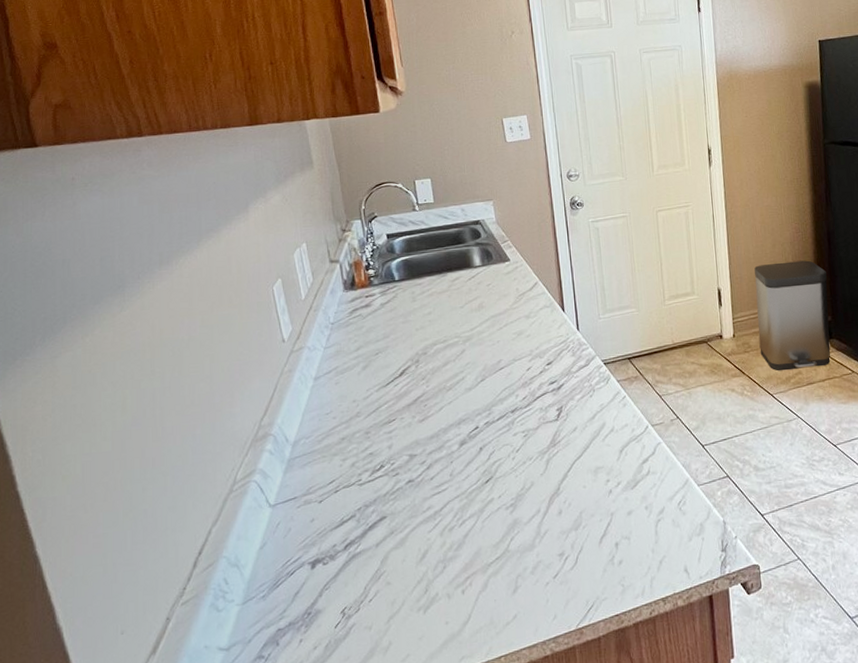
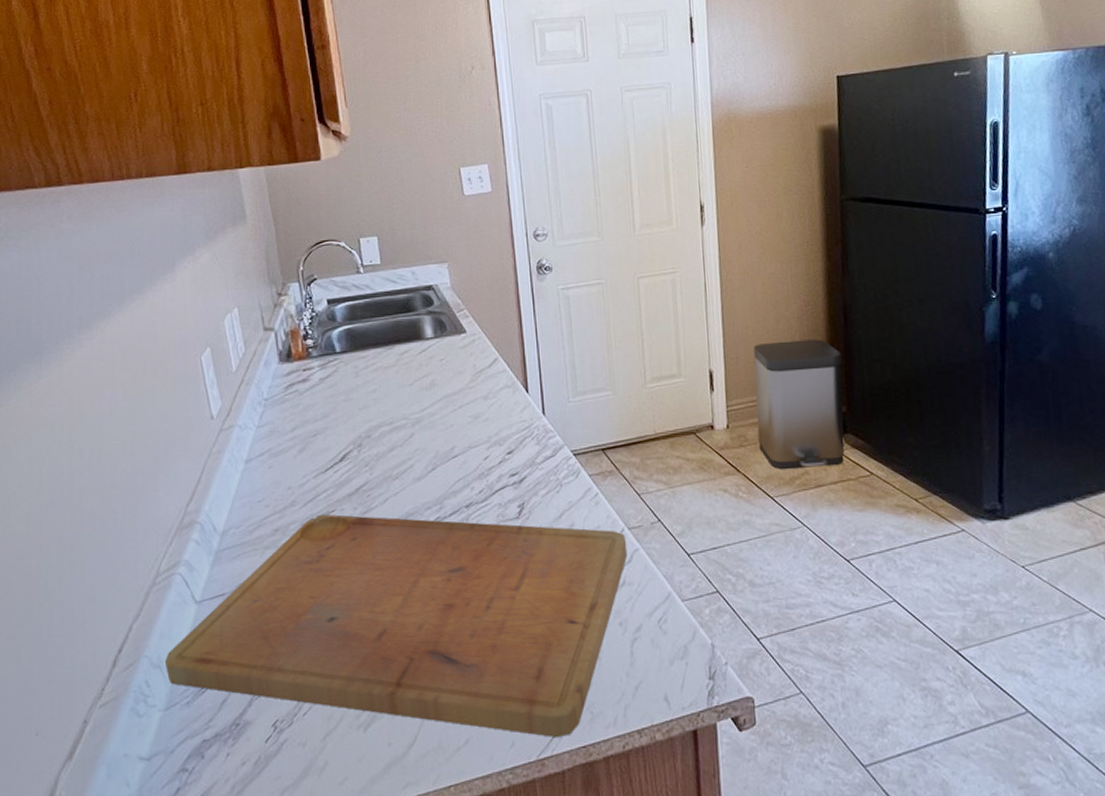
cutting board: none [241,422,652,609] -> present [164,514,628,737]

